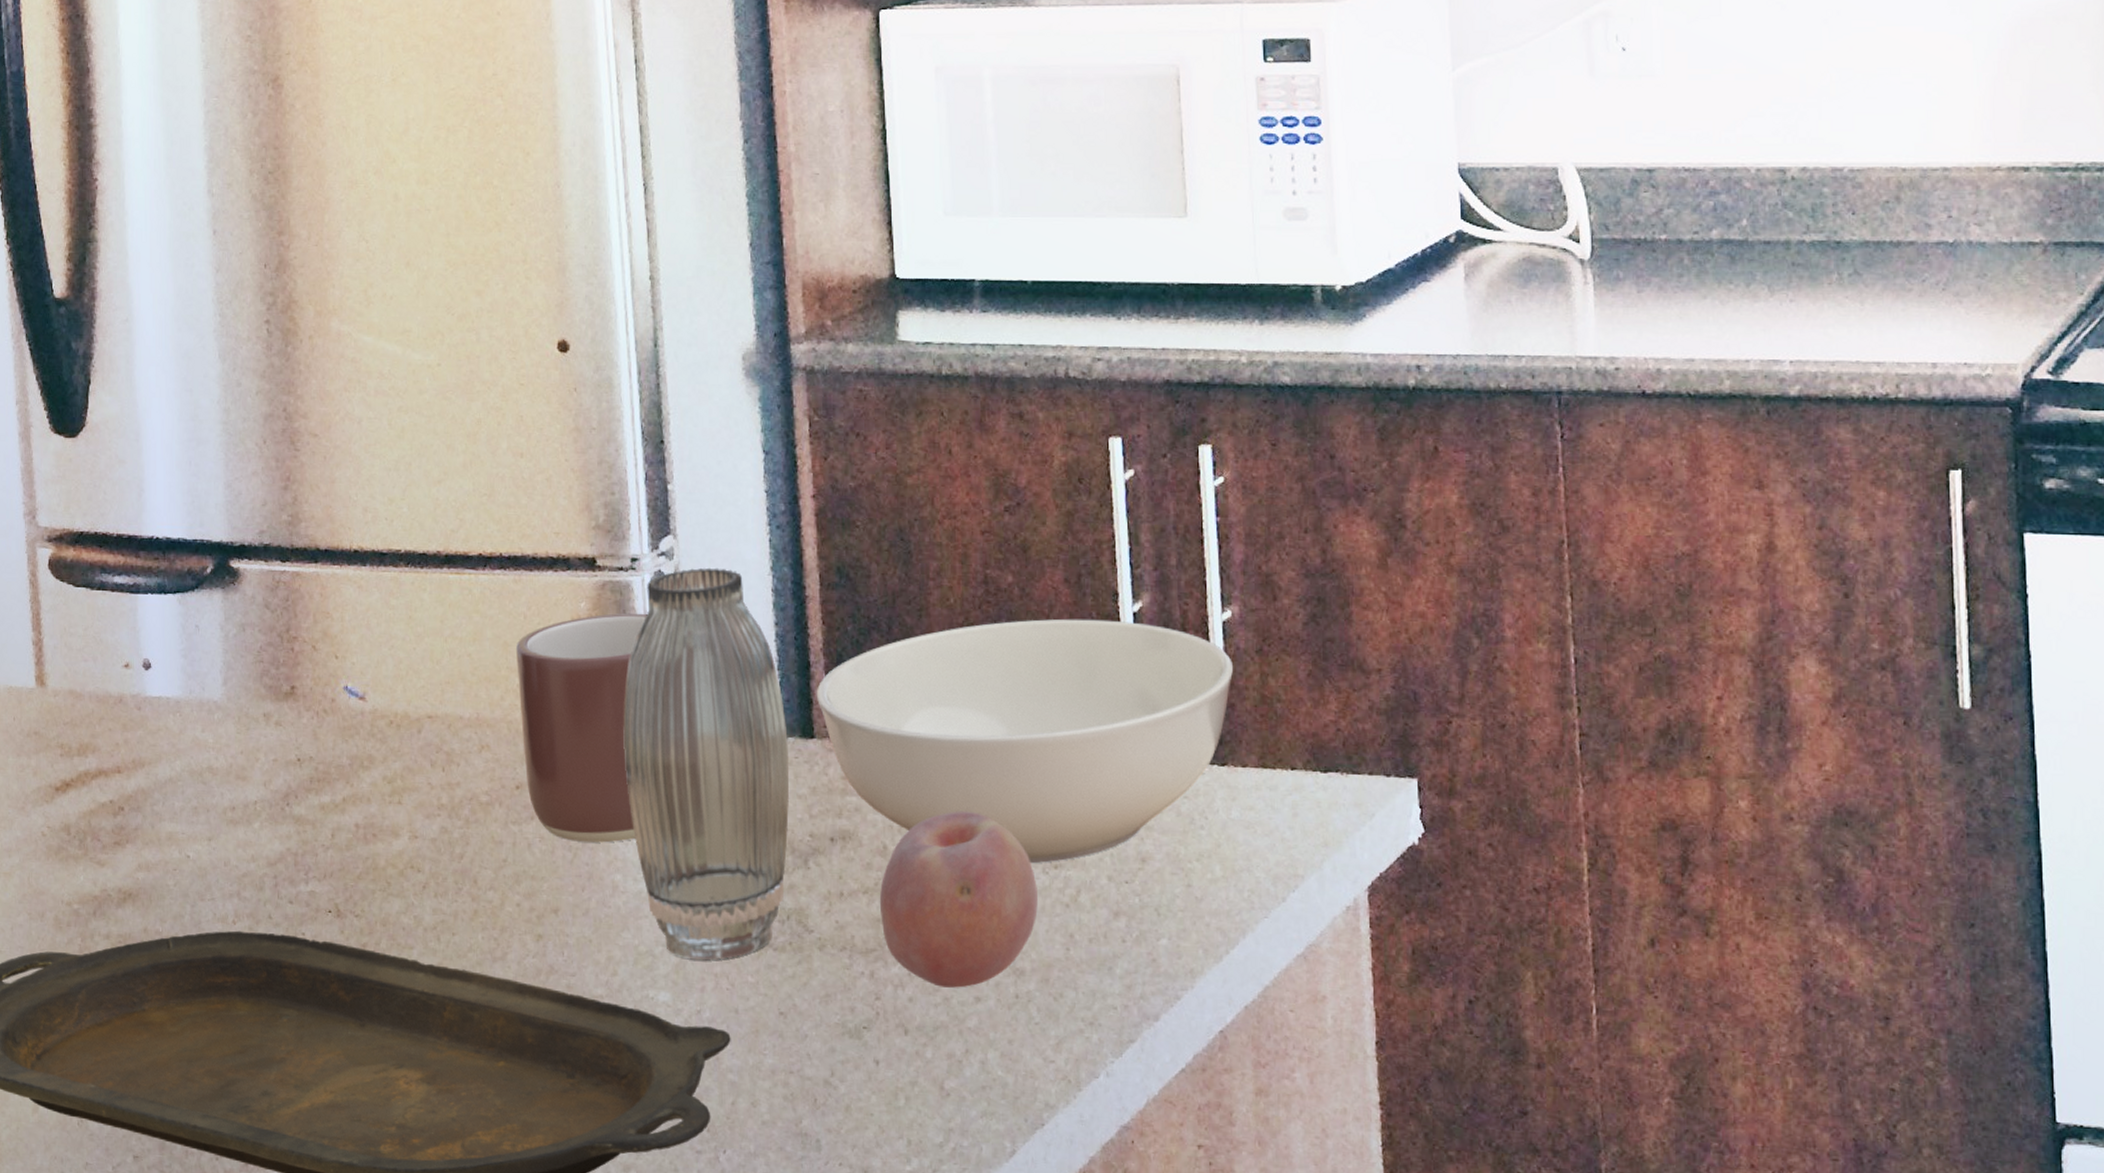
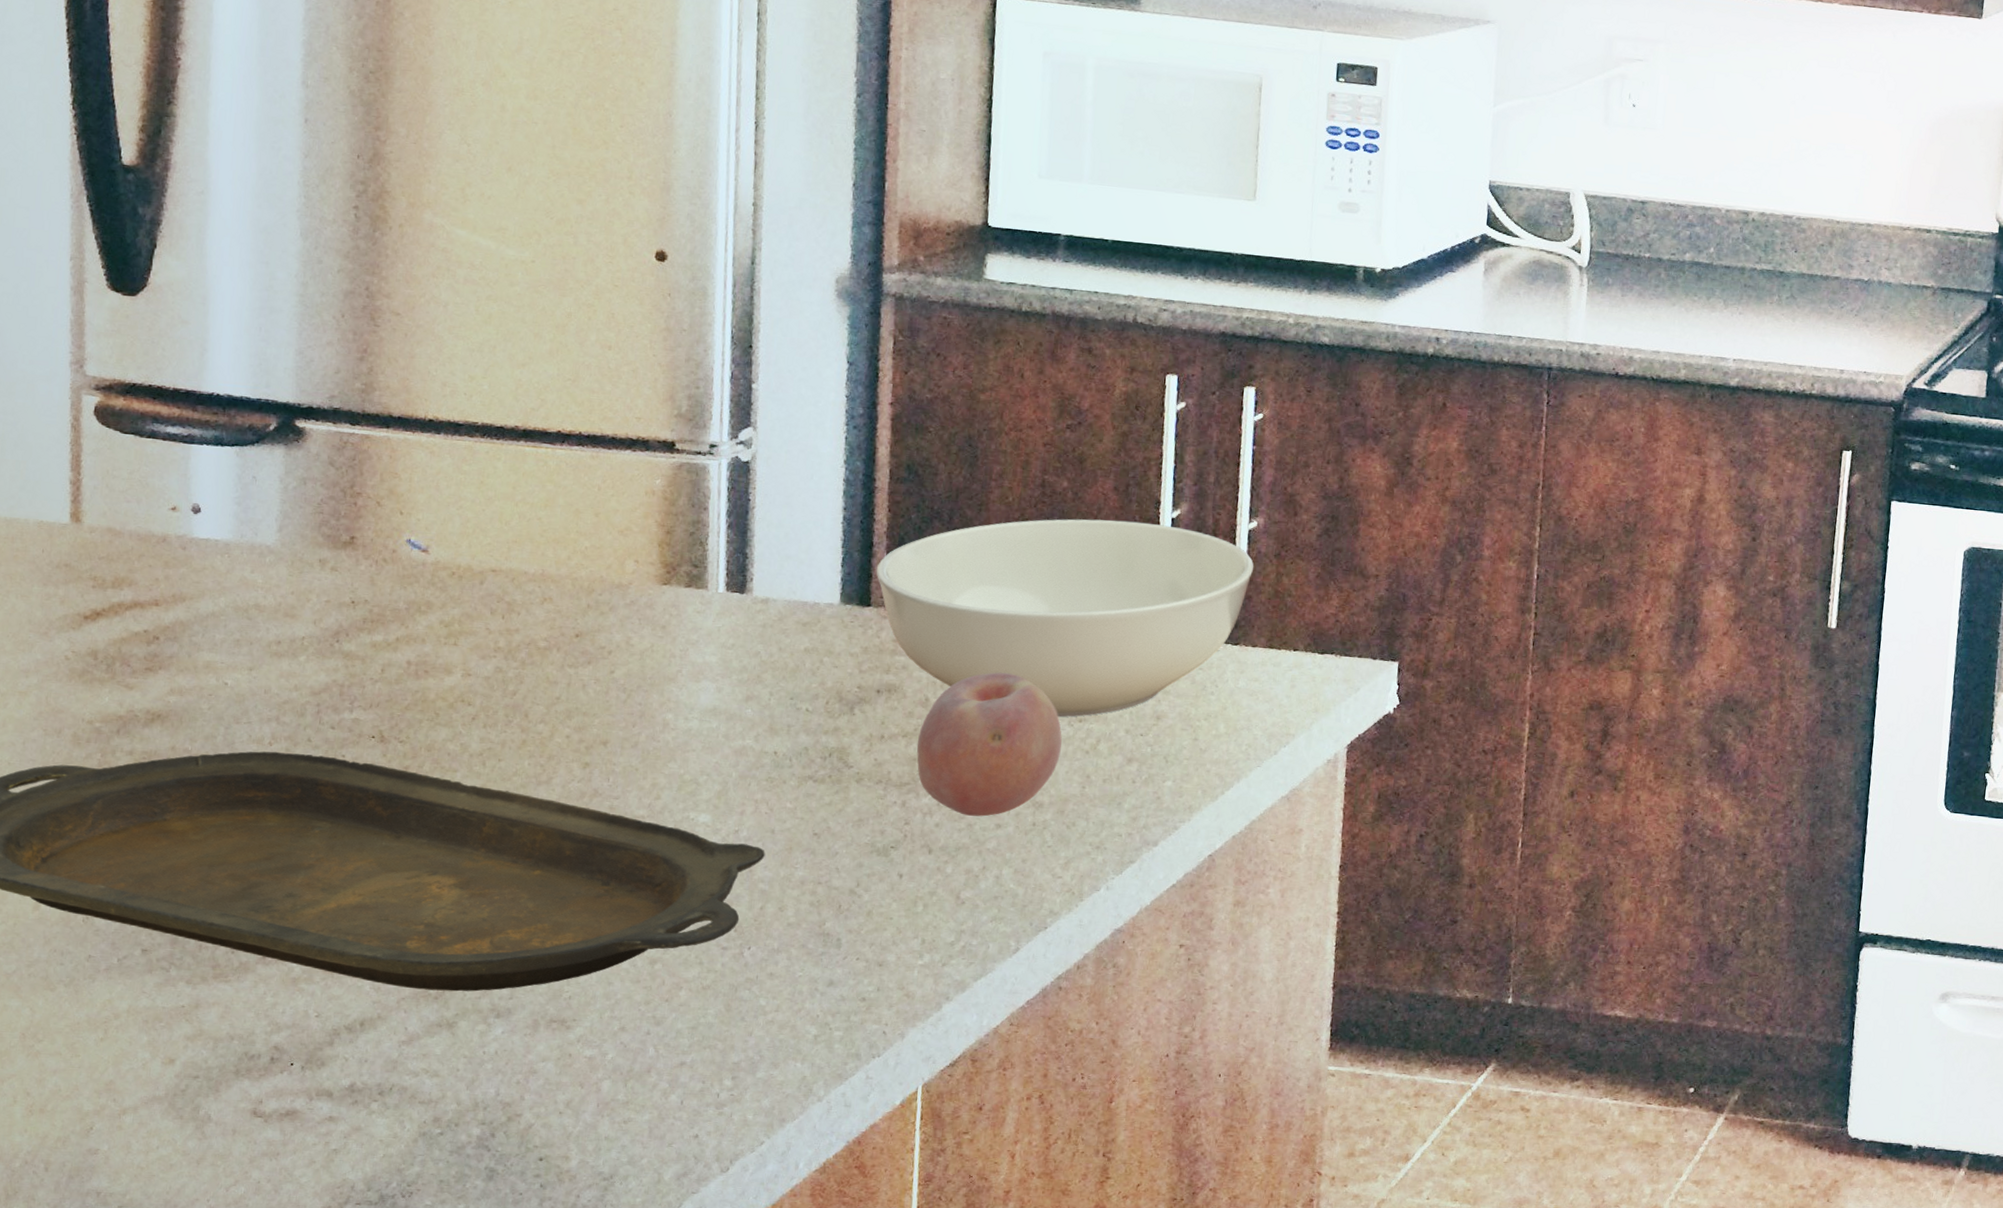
mug: present [515,613,647,843] -> none [586,491,721,687]
vase: present [623,567,789,960] -> none [685,457,846,788]

